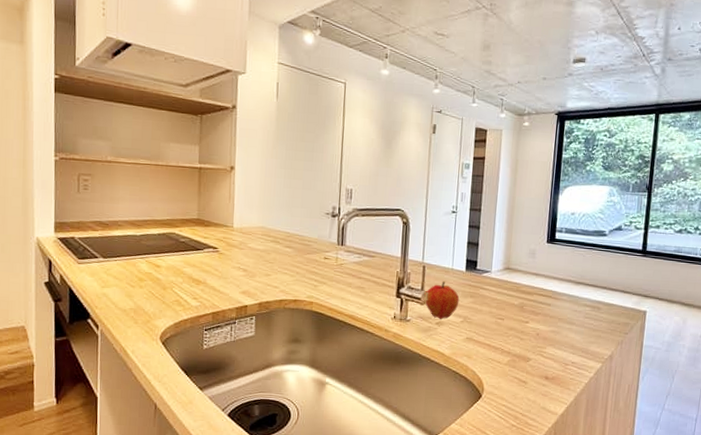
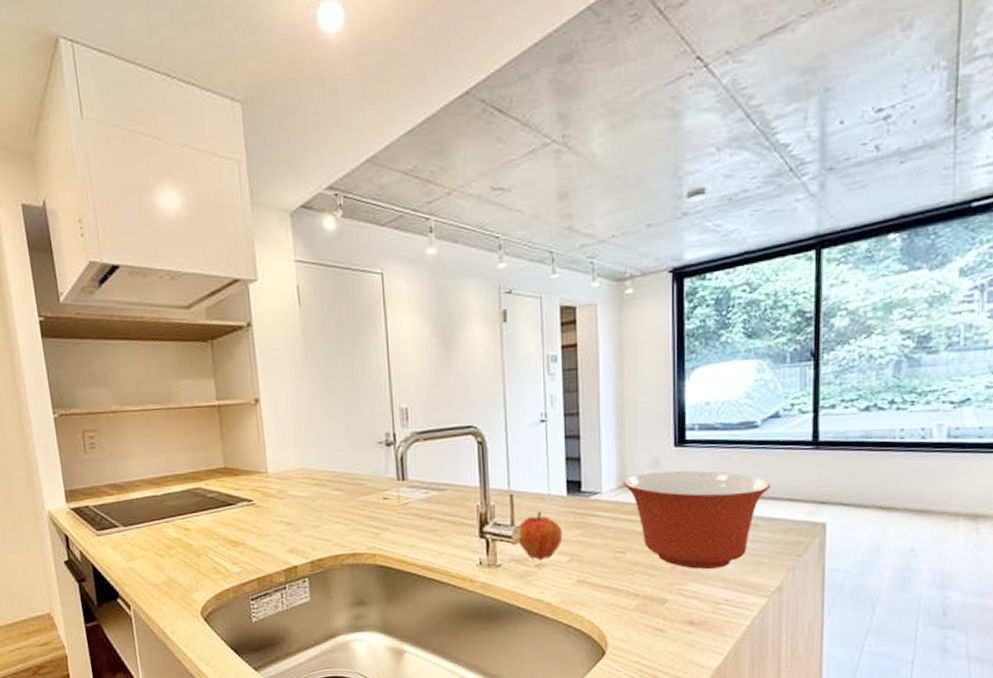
mixing bowl: none [507,260,612,338] -> present [622,470,772,569]

